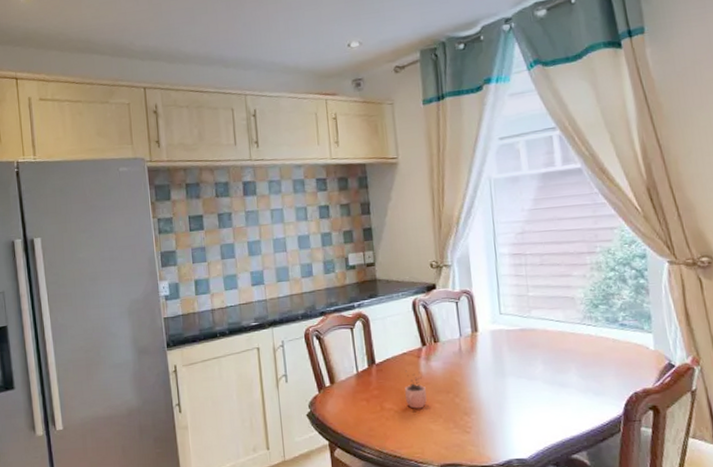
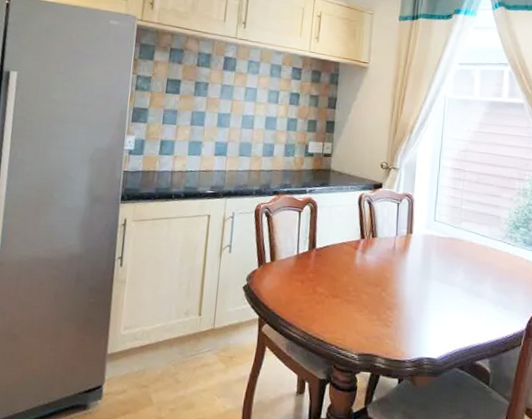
cocoa: present [405,370,427,409] -> none [337,259,357,297]

